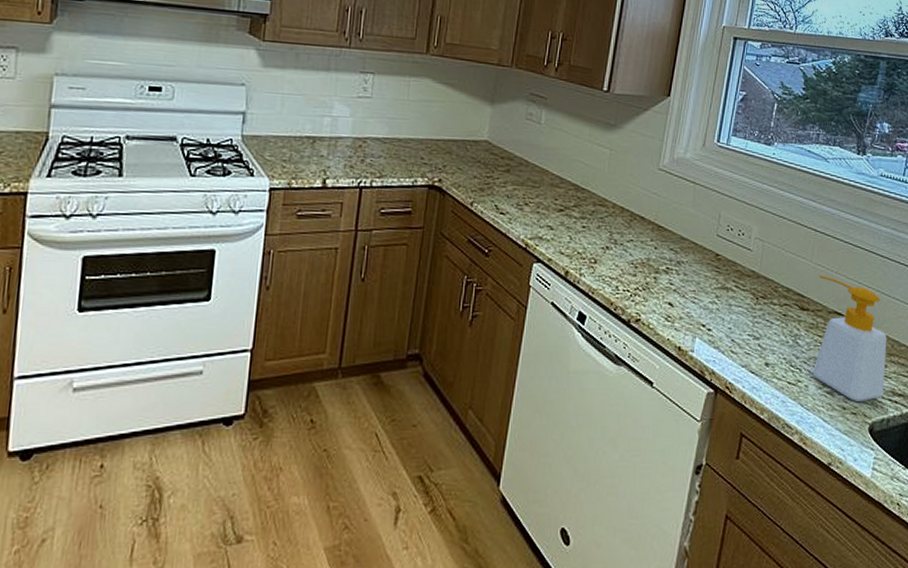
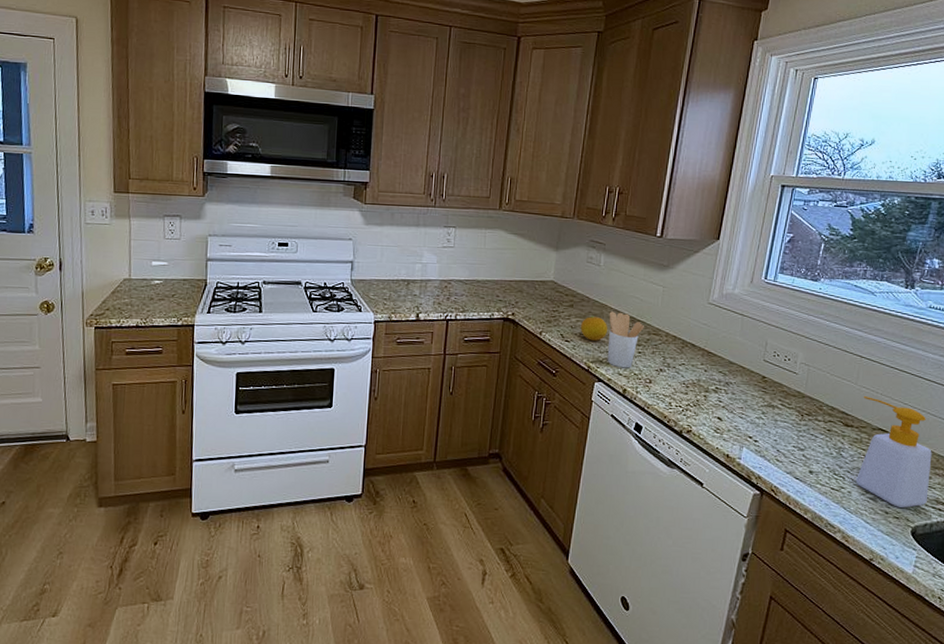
fruit: none [517,183,549,213] -> present [580,315,608,341]
utensil holder: none [547,178,589,246] -> present [607,311,644,368]

